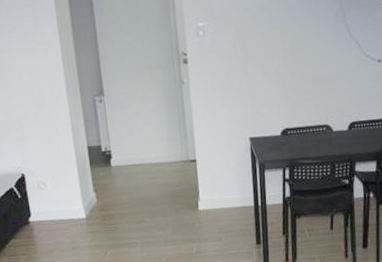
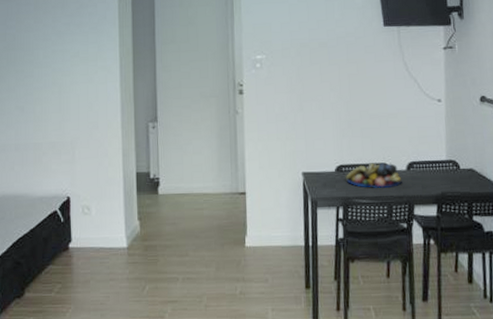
fruit bowl: none [290,124,344,149] -> present [345,162,402,189]

